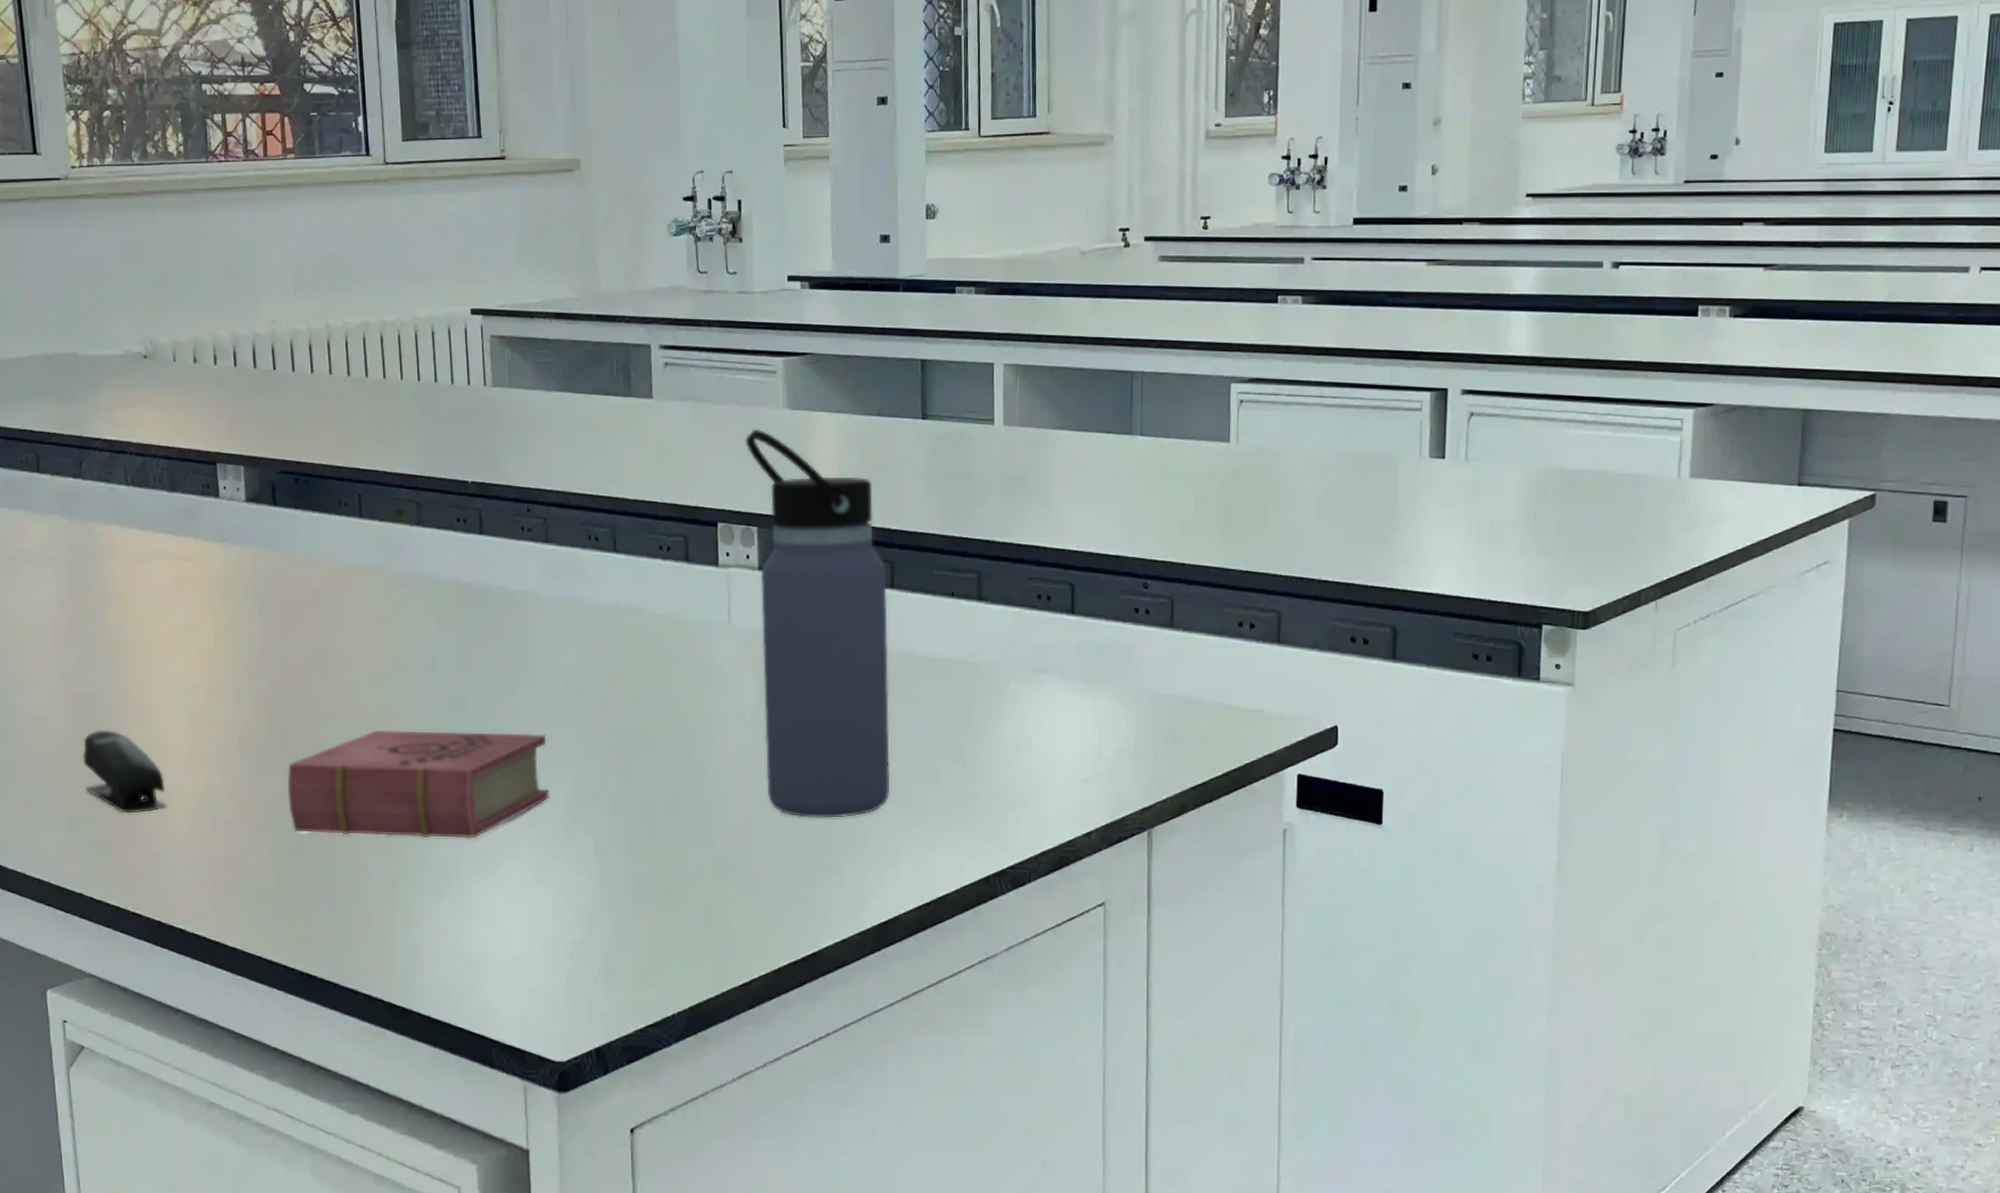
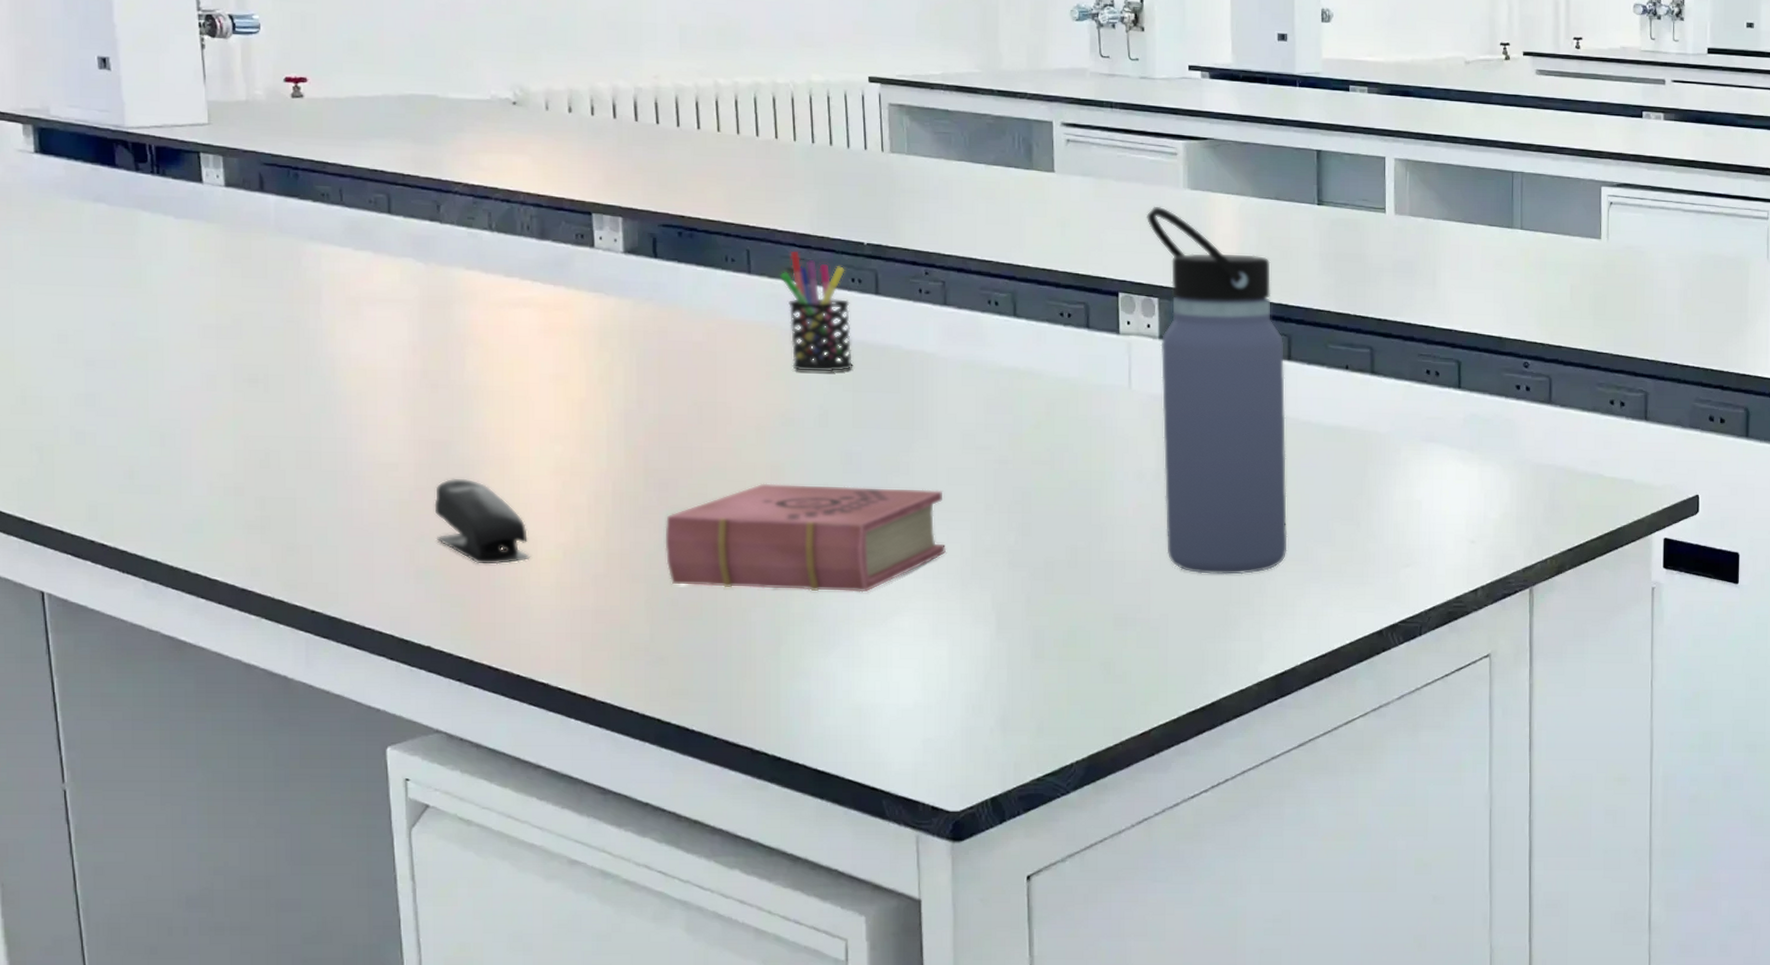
pen holder: none [390,492,460,615] -> present [780,250,853,372]

